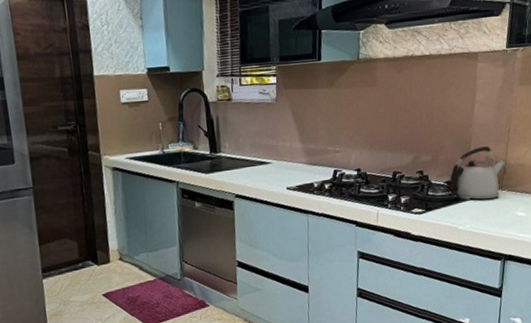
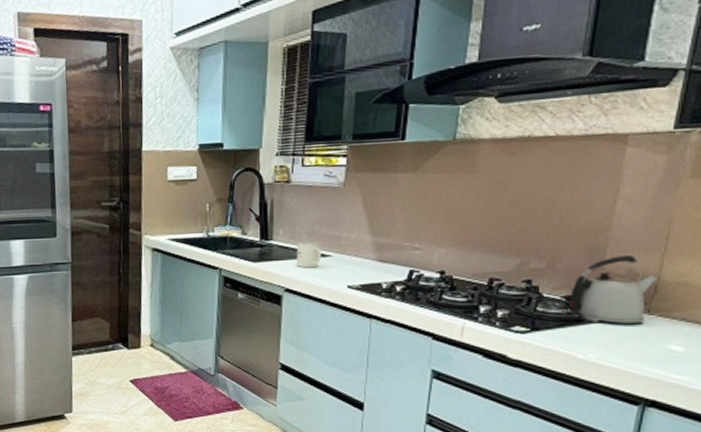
mug: none [241,151,264,176] -> present [296,240,322,268]

